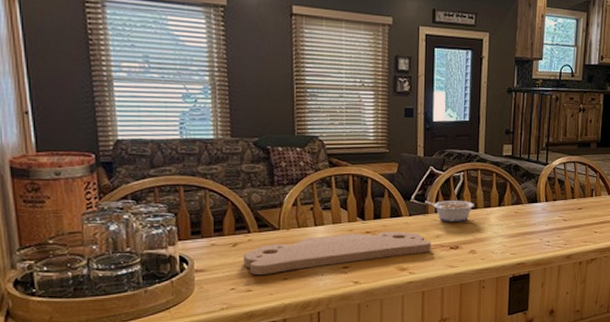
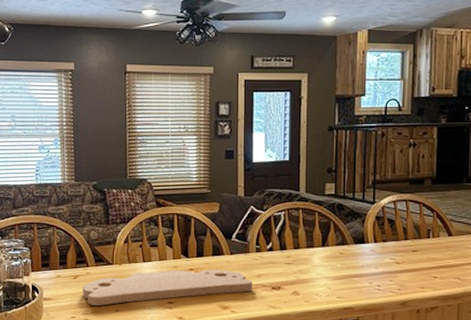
legume: present [425,200,474,223] -> none [246,239,296,263]

